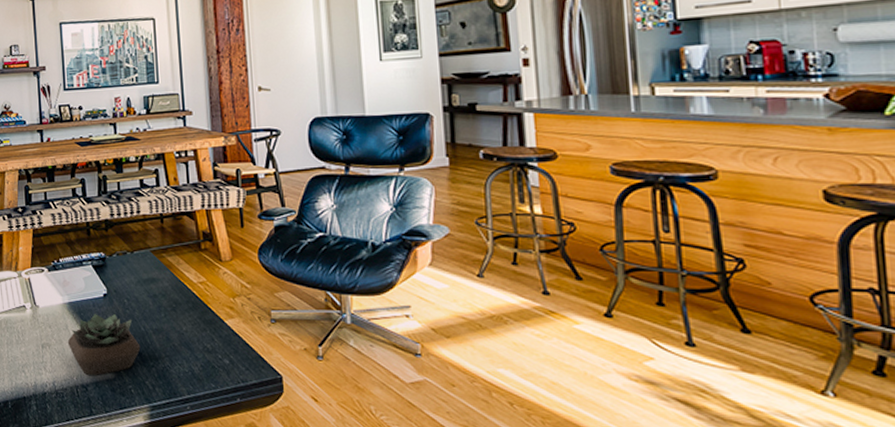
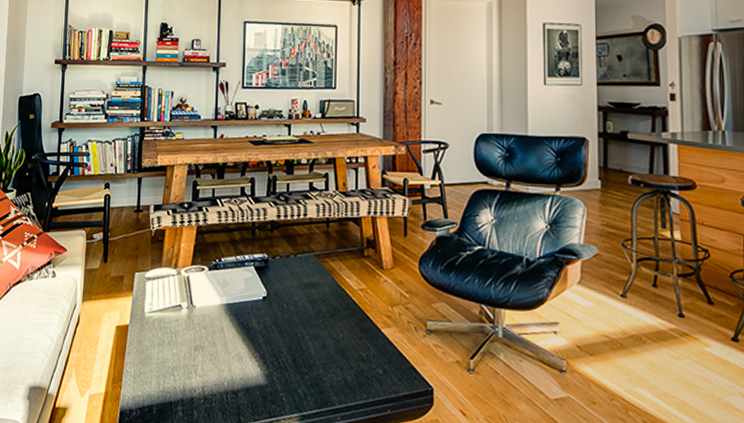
succulent plant: present [67,314,141,376] -> none [221,317,296,382]

